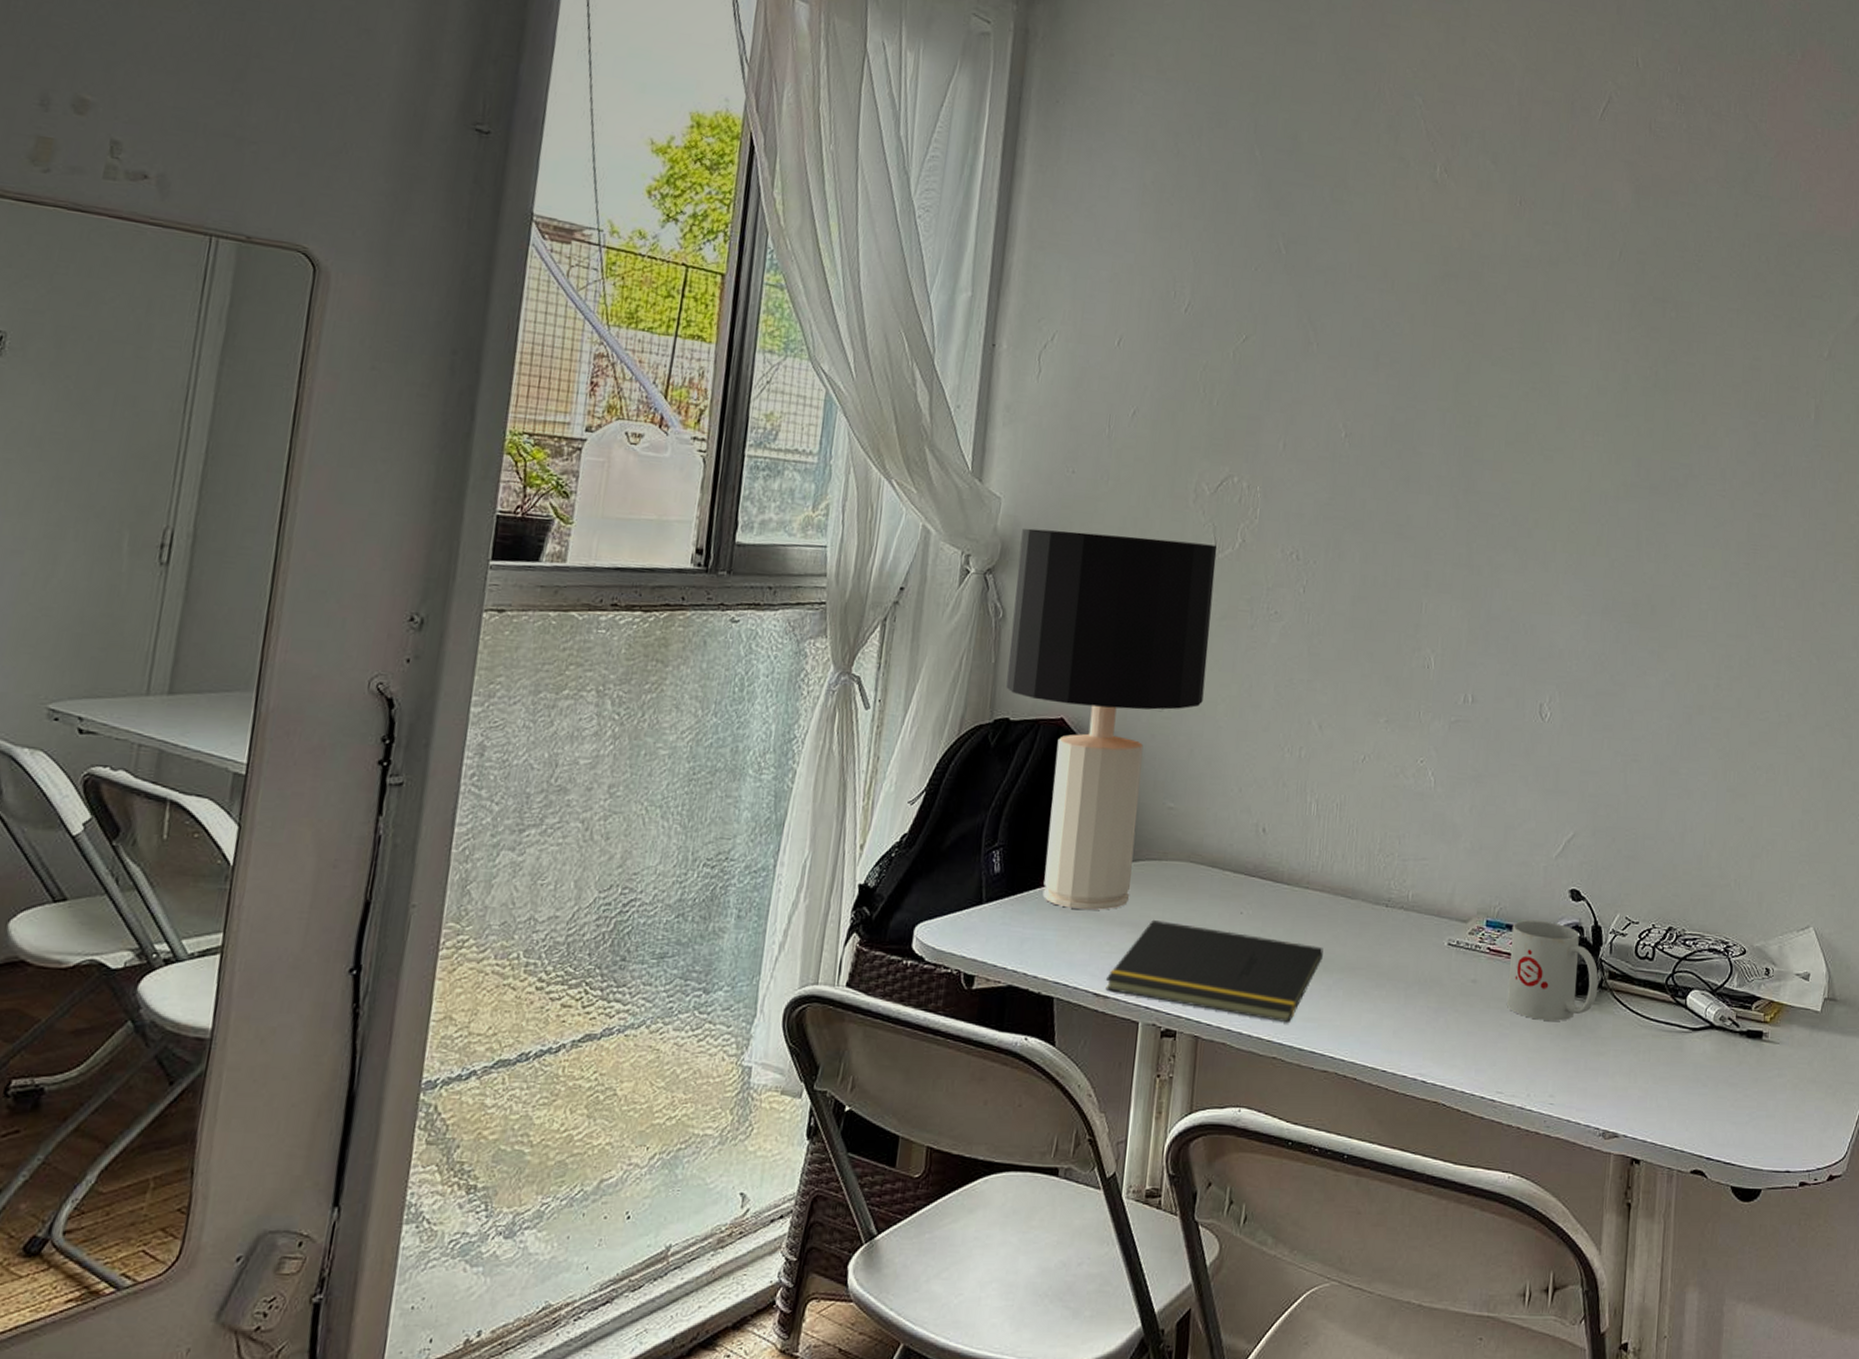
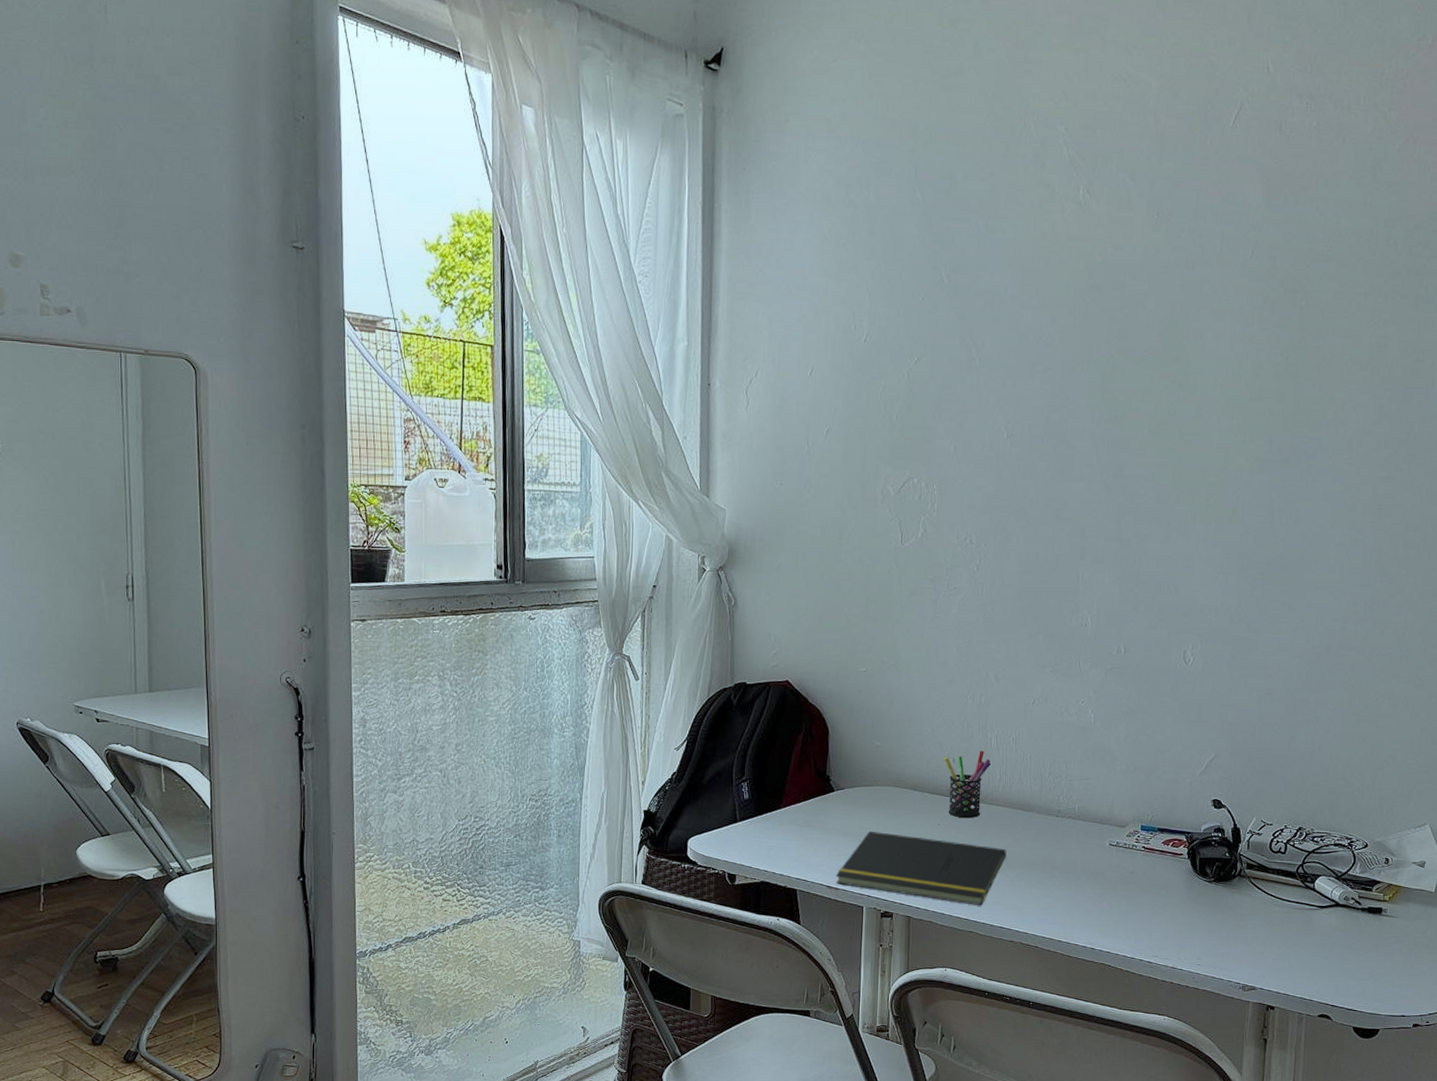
desk lamp: present [1006,528,1218,911] -> none [742,532,904,825]
pen holder: none [1252,818,1310,906] -> present [944,751,991,819]
mug: present [1507,920,1599,1021] -> none [1160,825,1238,902]

